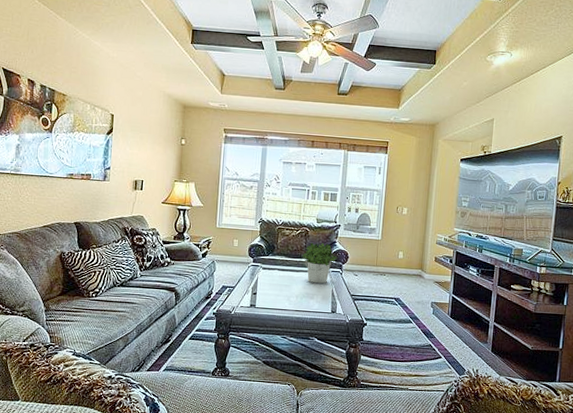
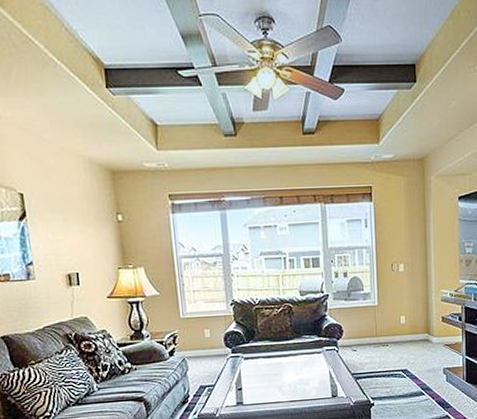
potted plant: present [302,242,338,284] -> none [288,318,331,367]

